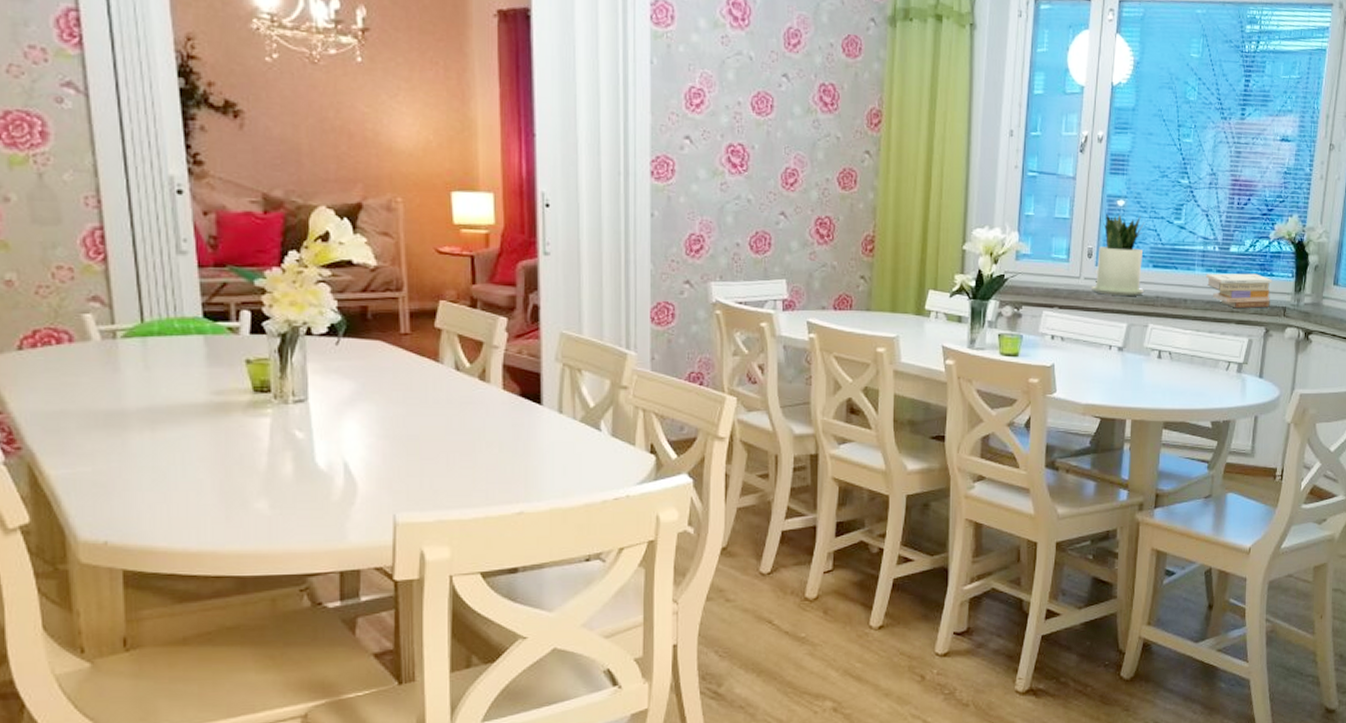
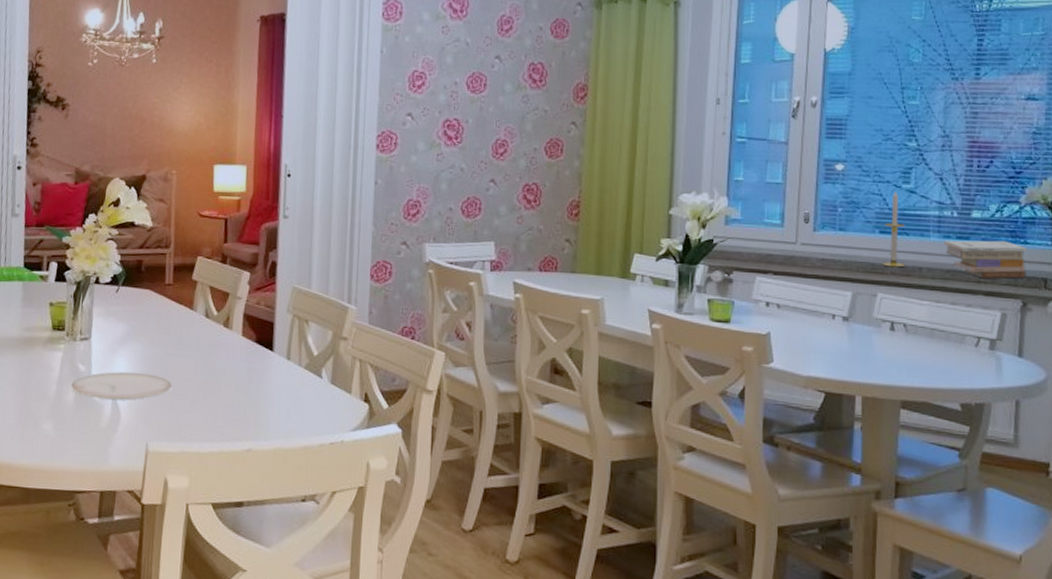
plate: none [287,436,419,468] -> present [71,371,172,400]
planter: present [1091,213,1144,296] -> none [809,178,870,263]
candle: none [1154,226,1174,300] -> present [882,190,905,268]

